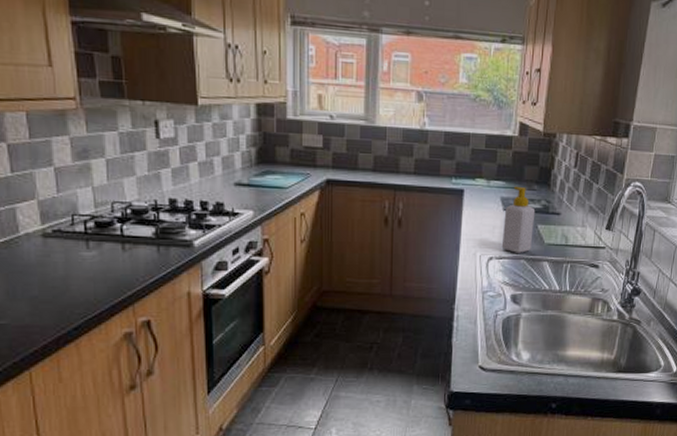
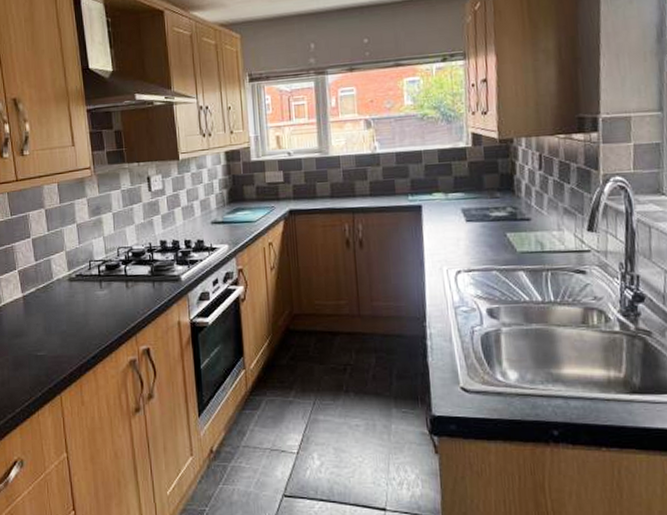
soap bottle: present [501,186,536,253] -> none [467,195,503,264]

